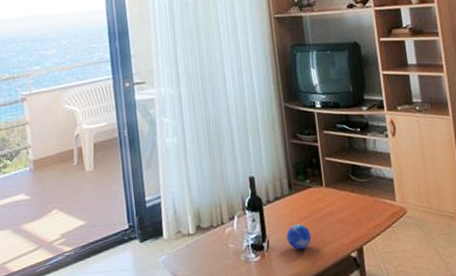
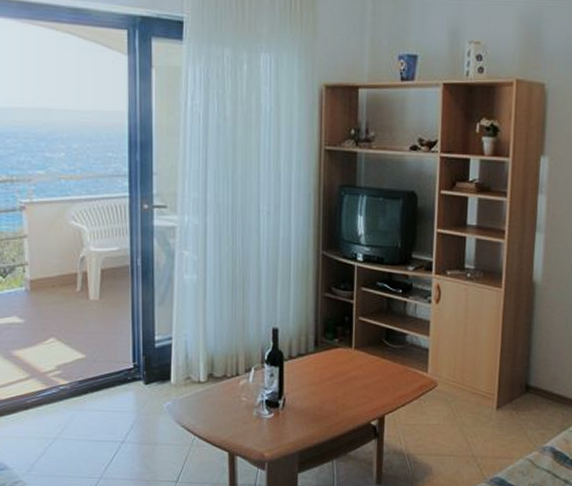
decorative orb: present [286,223,312,250] -> none [305,384,332,412]

